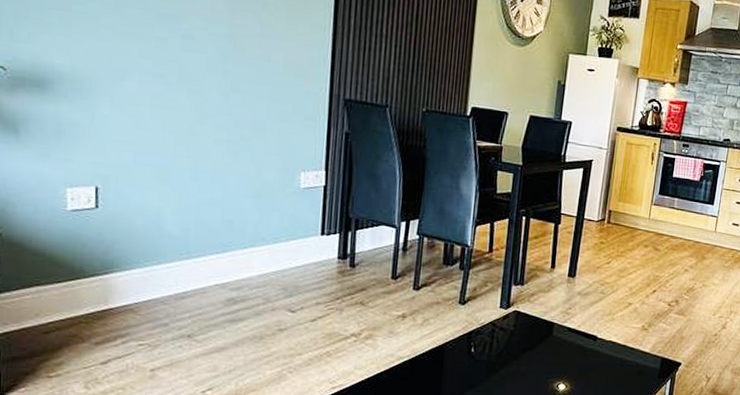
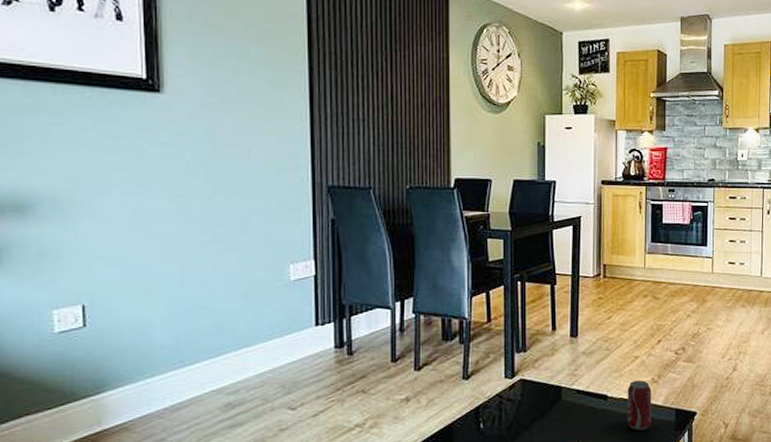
beverage can: none [613,325,641,374] -> present [627,380,652,431]

